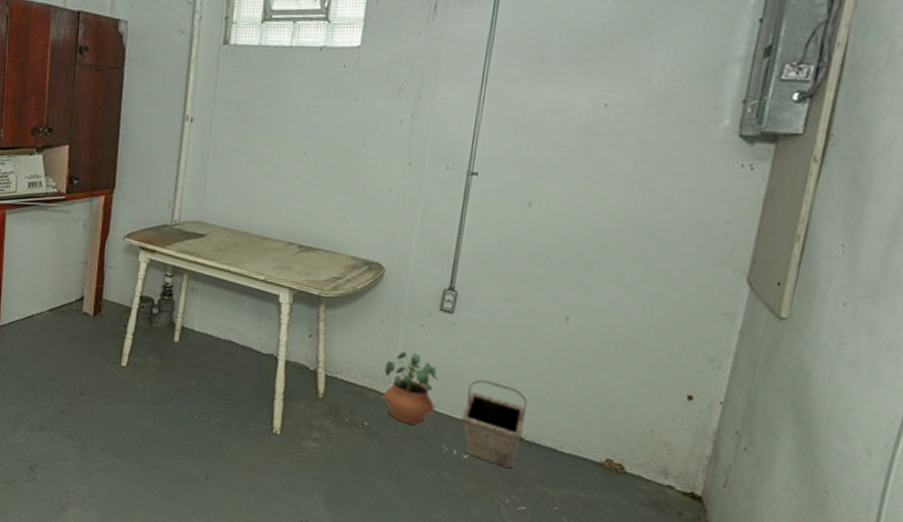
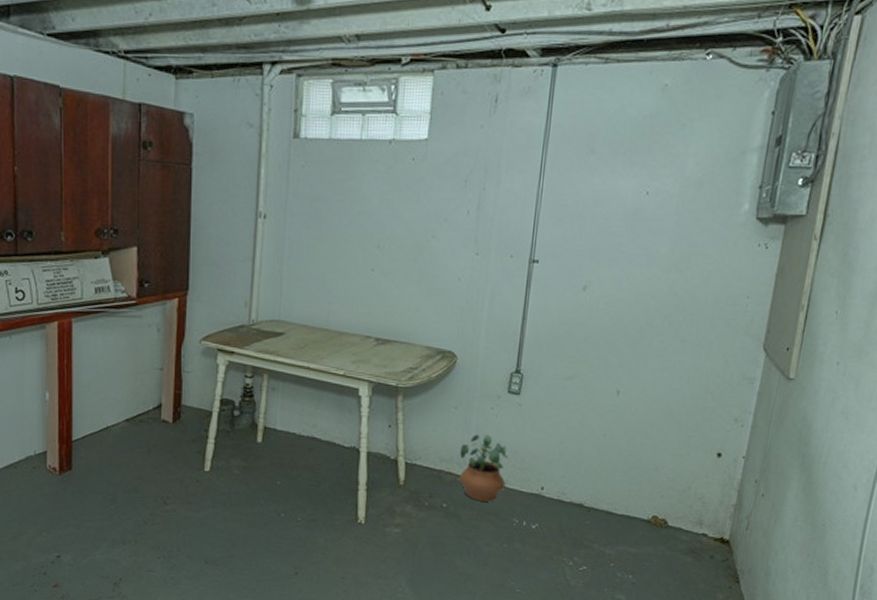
basket: present [461,379,527,469] -> none [529,455,586,534]

